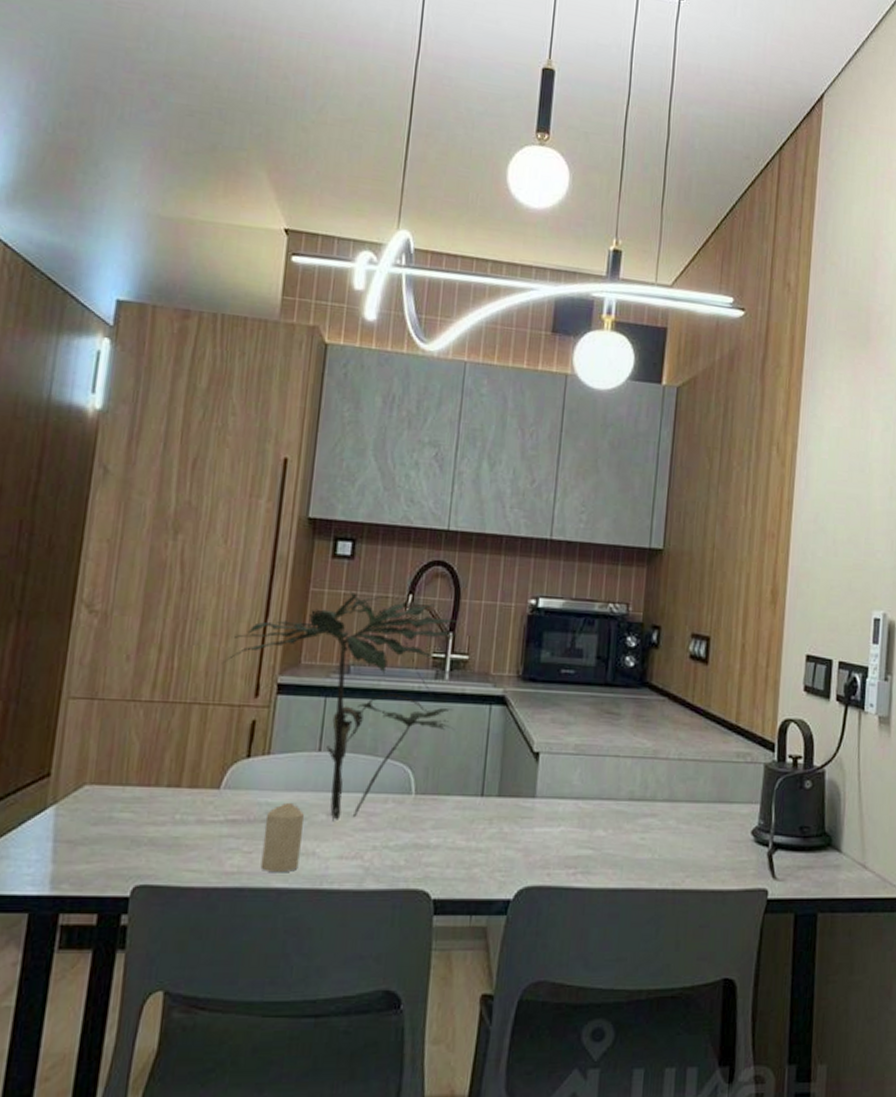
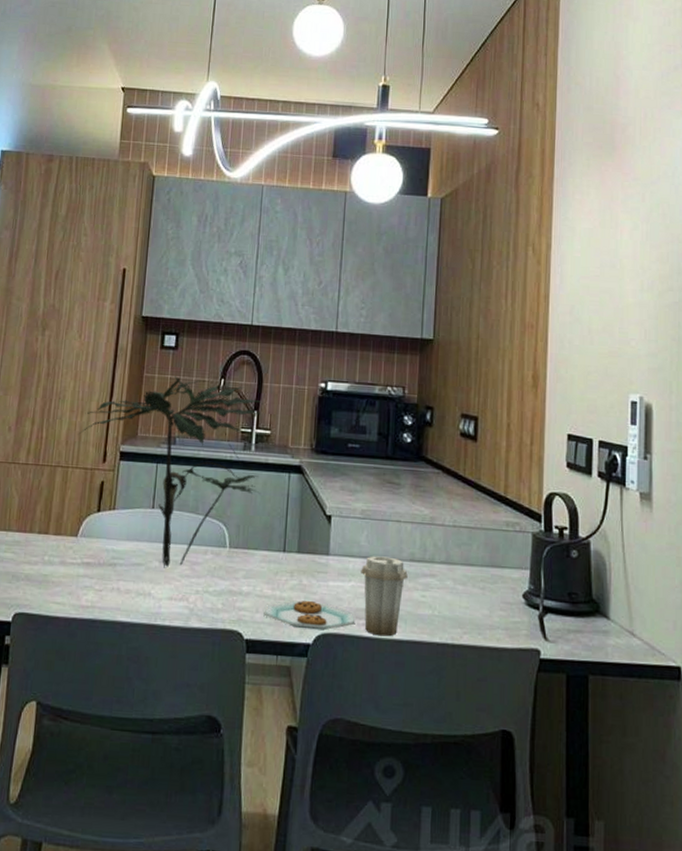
candle: present [260,802,304,872] -> none [108,550,141,608]
plate: none [456,796,626,886] -> present [263,556,408,637]

